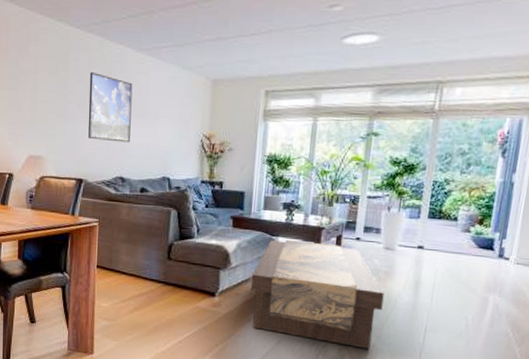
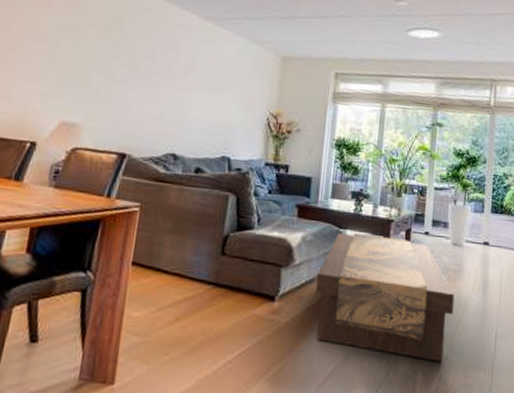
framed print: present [88,71,133,143] -> none [139,34,196,116]

